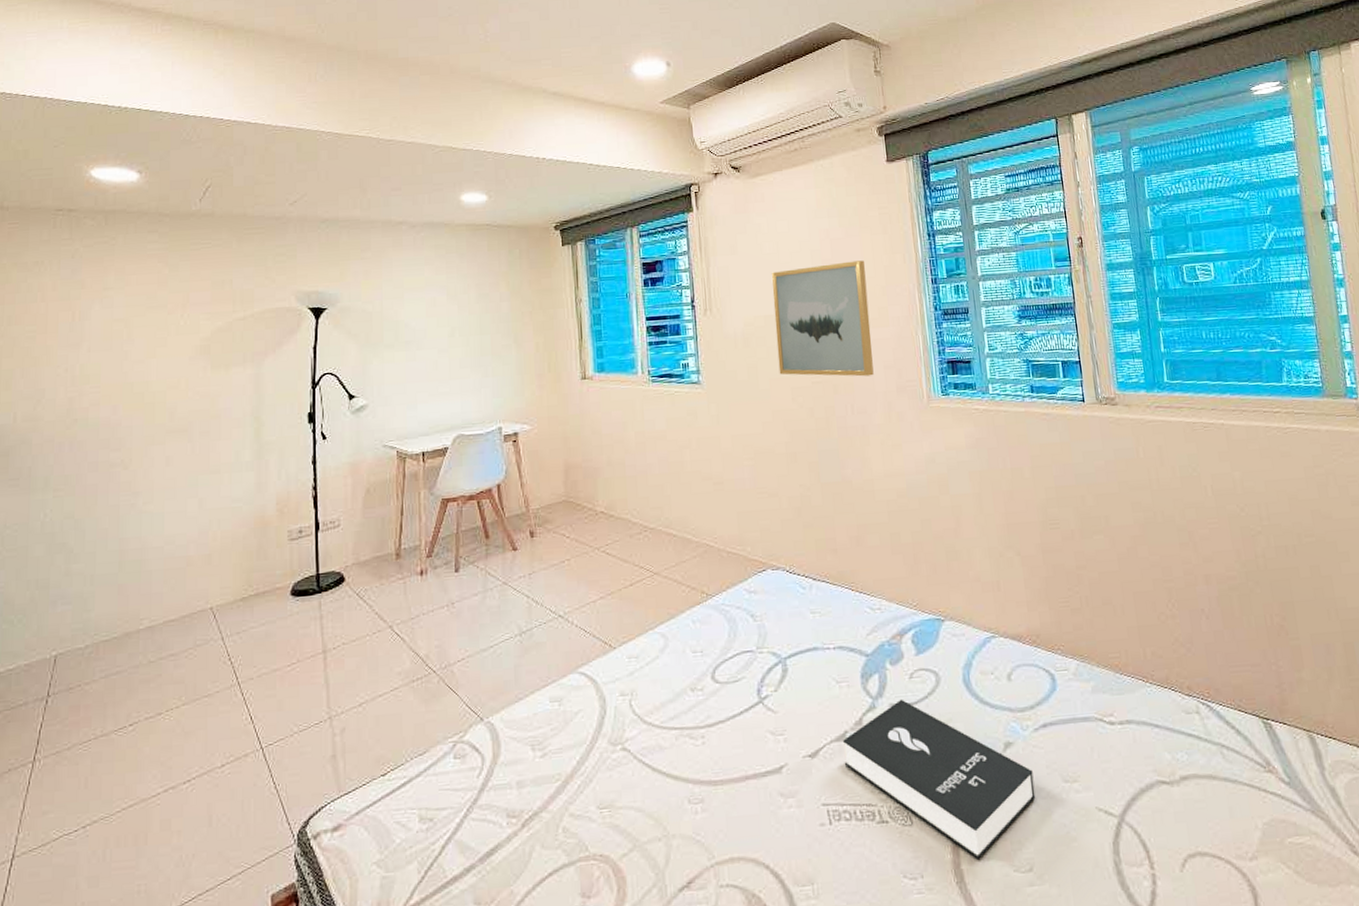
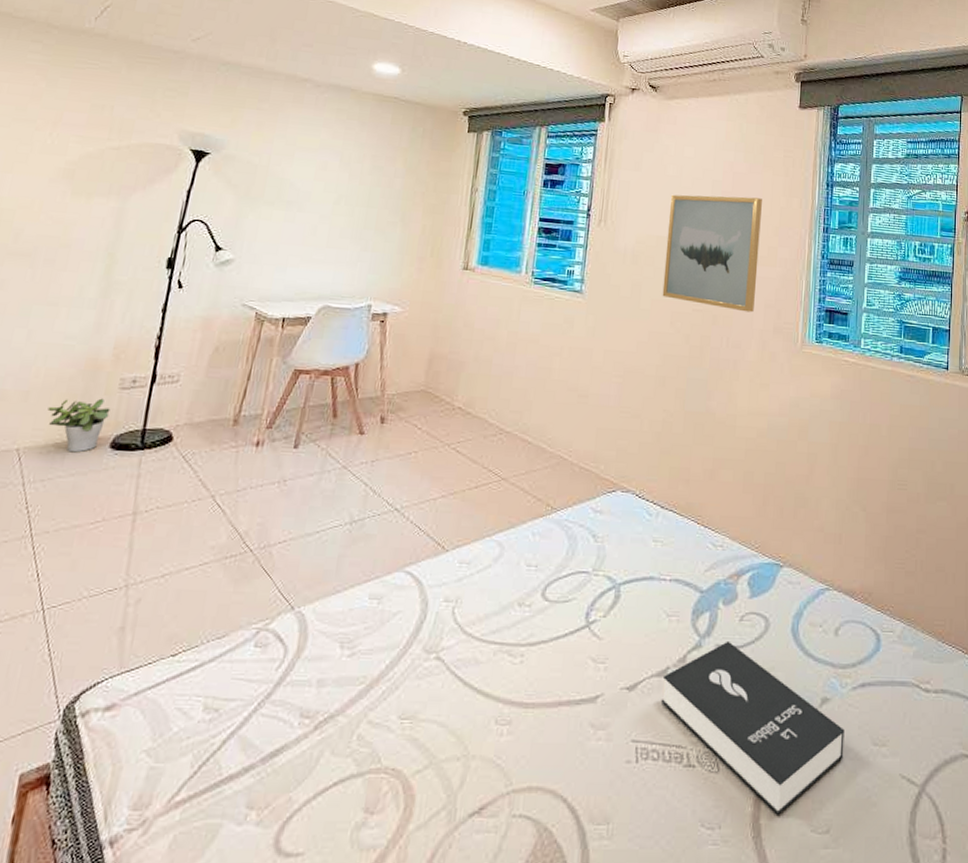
potted plant: none [230,551,285,604] -> present [47,398,111,453]

